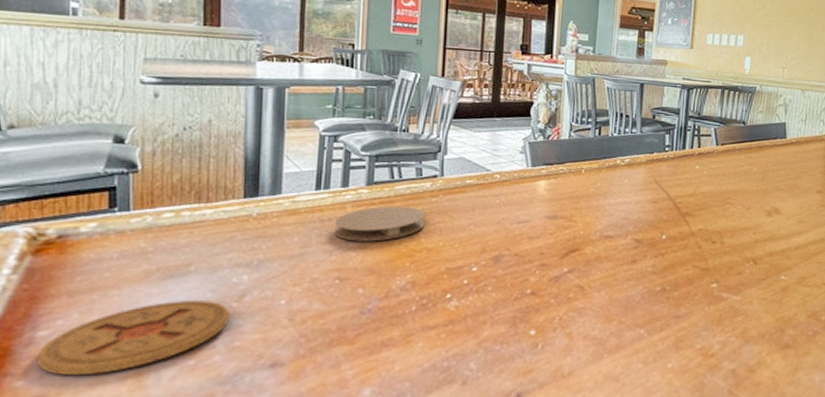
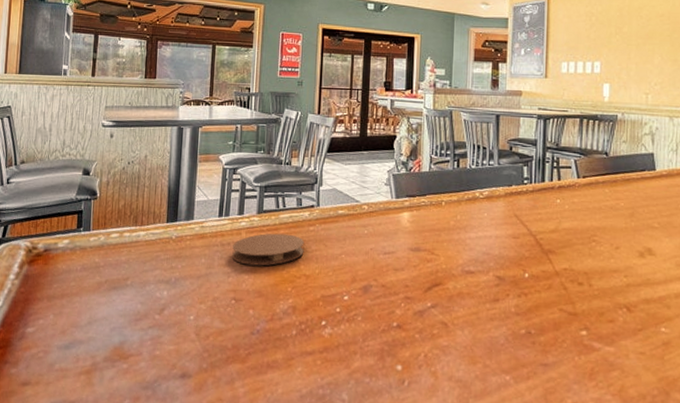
coaster: present [36,301,230,376] -> none [25,310,153,369]

